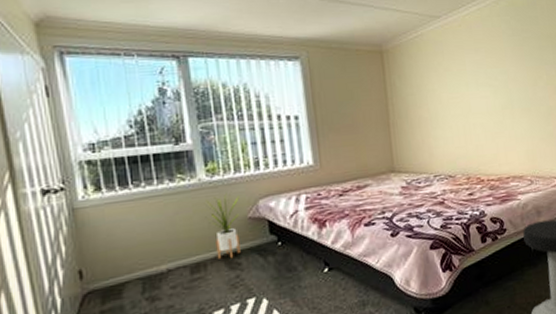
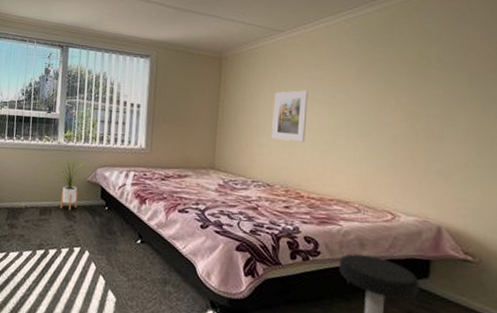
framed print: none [442,75,477,130] -> present [272,90,308,142]

